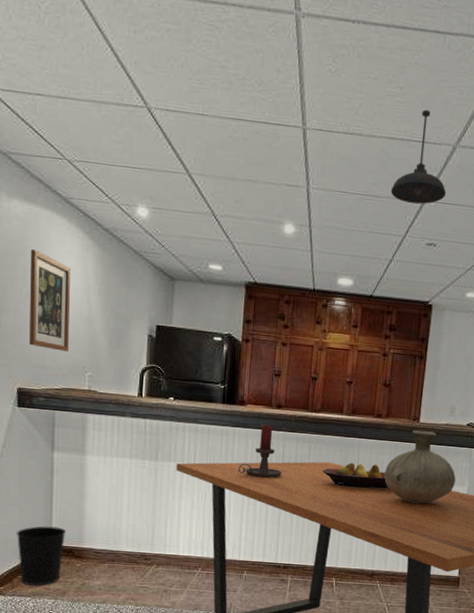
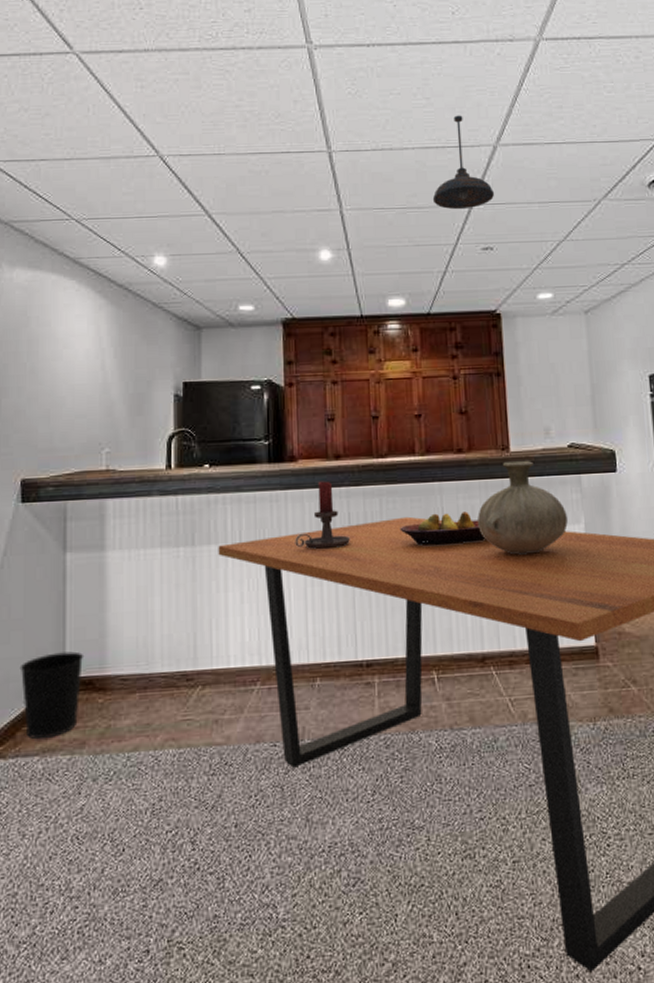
wall art: present [29,249,70,352] -> none [35,318,82,428]

